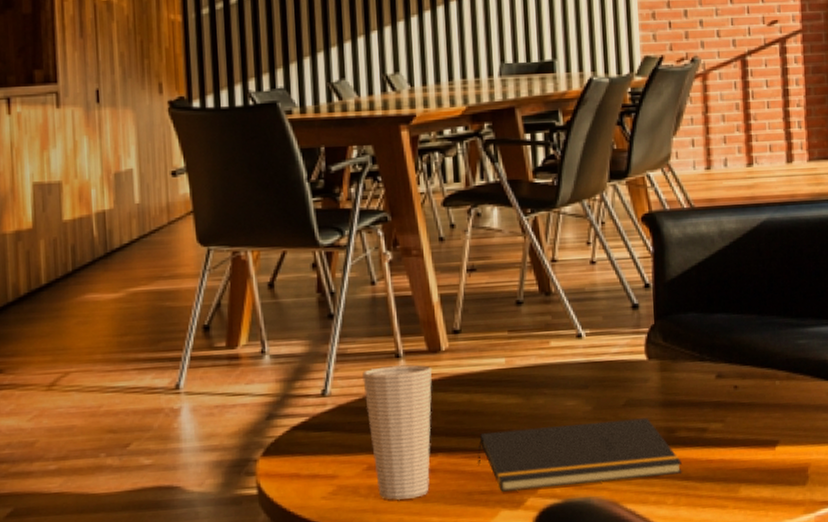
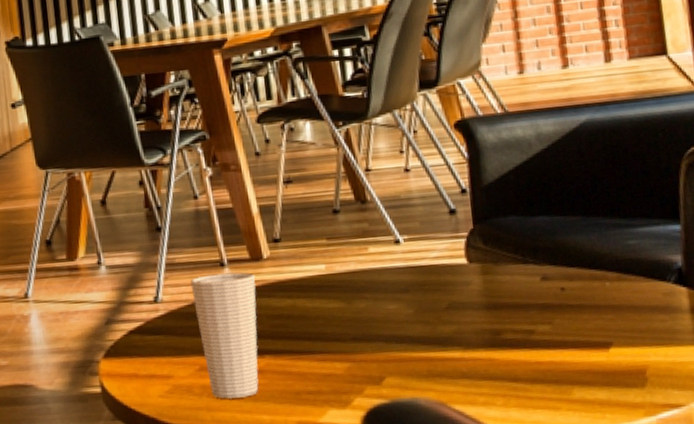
notepad: present [477,418,682,492] -> none [303,320,511,392]

